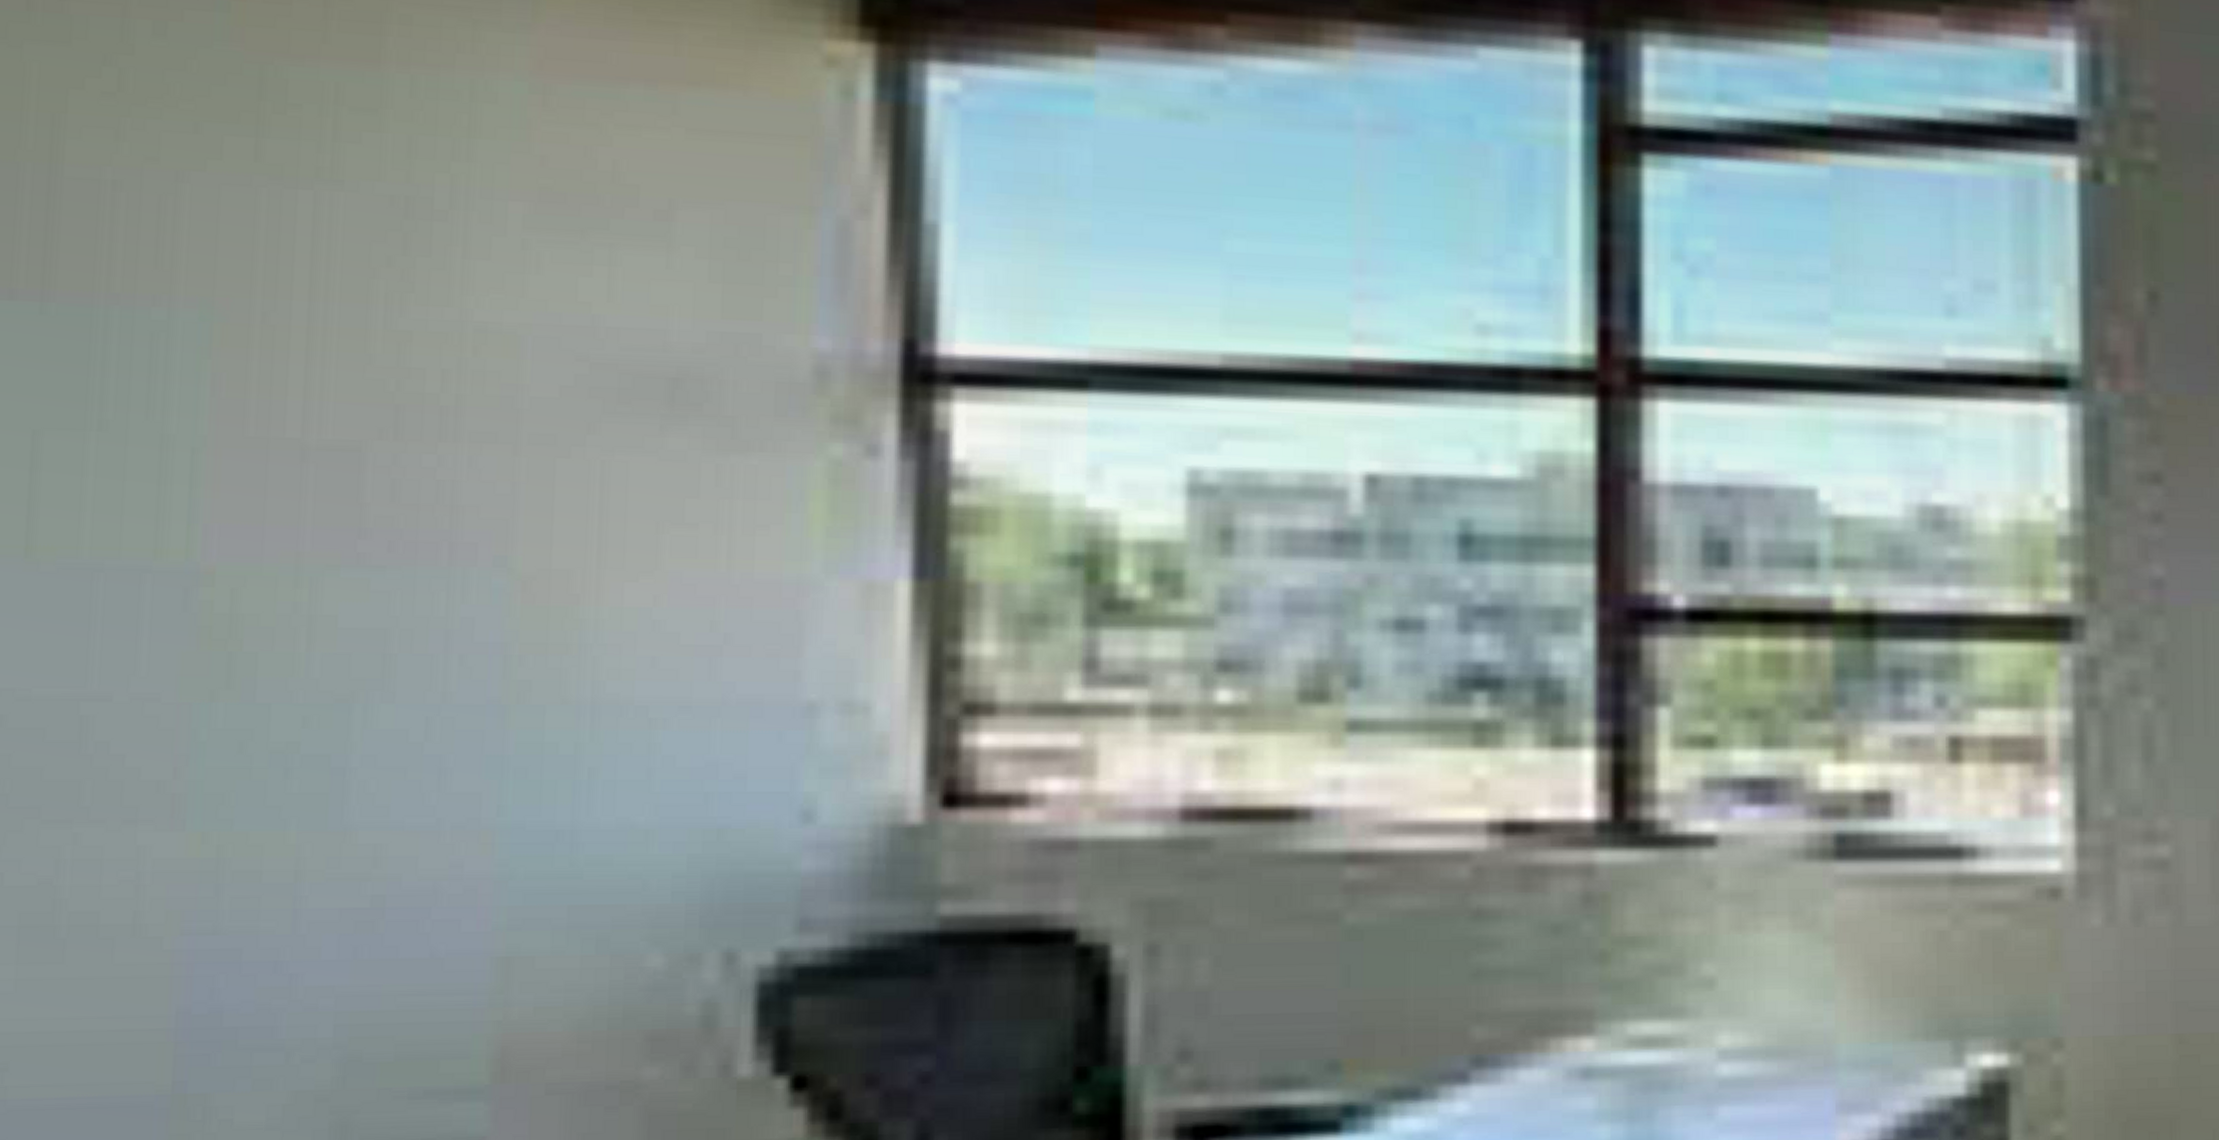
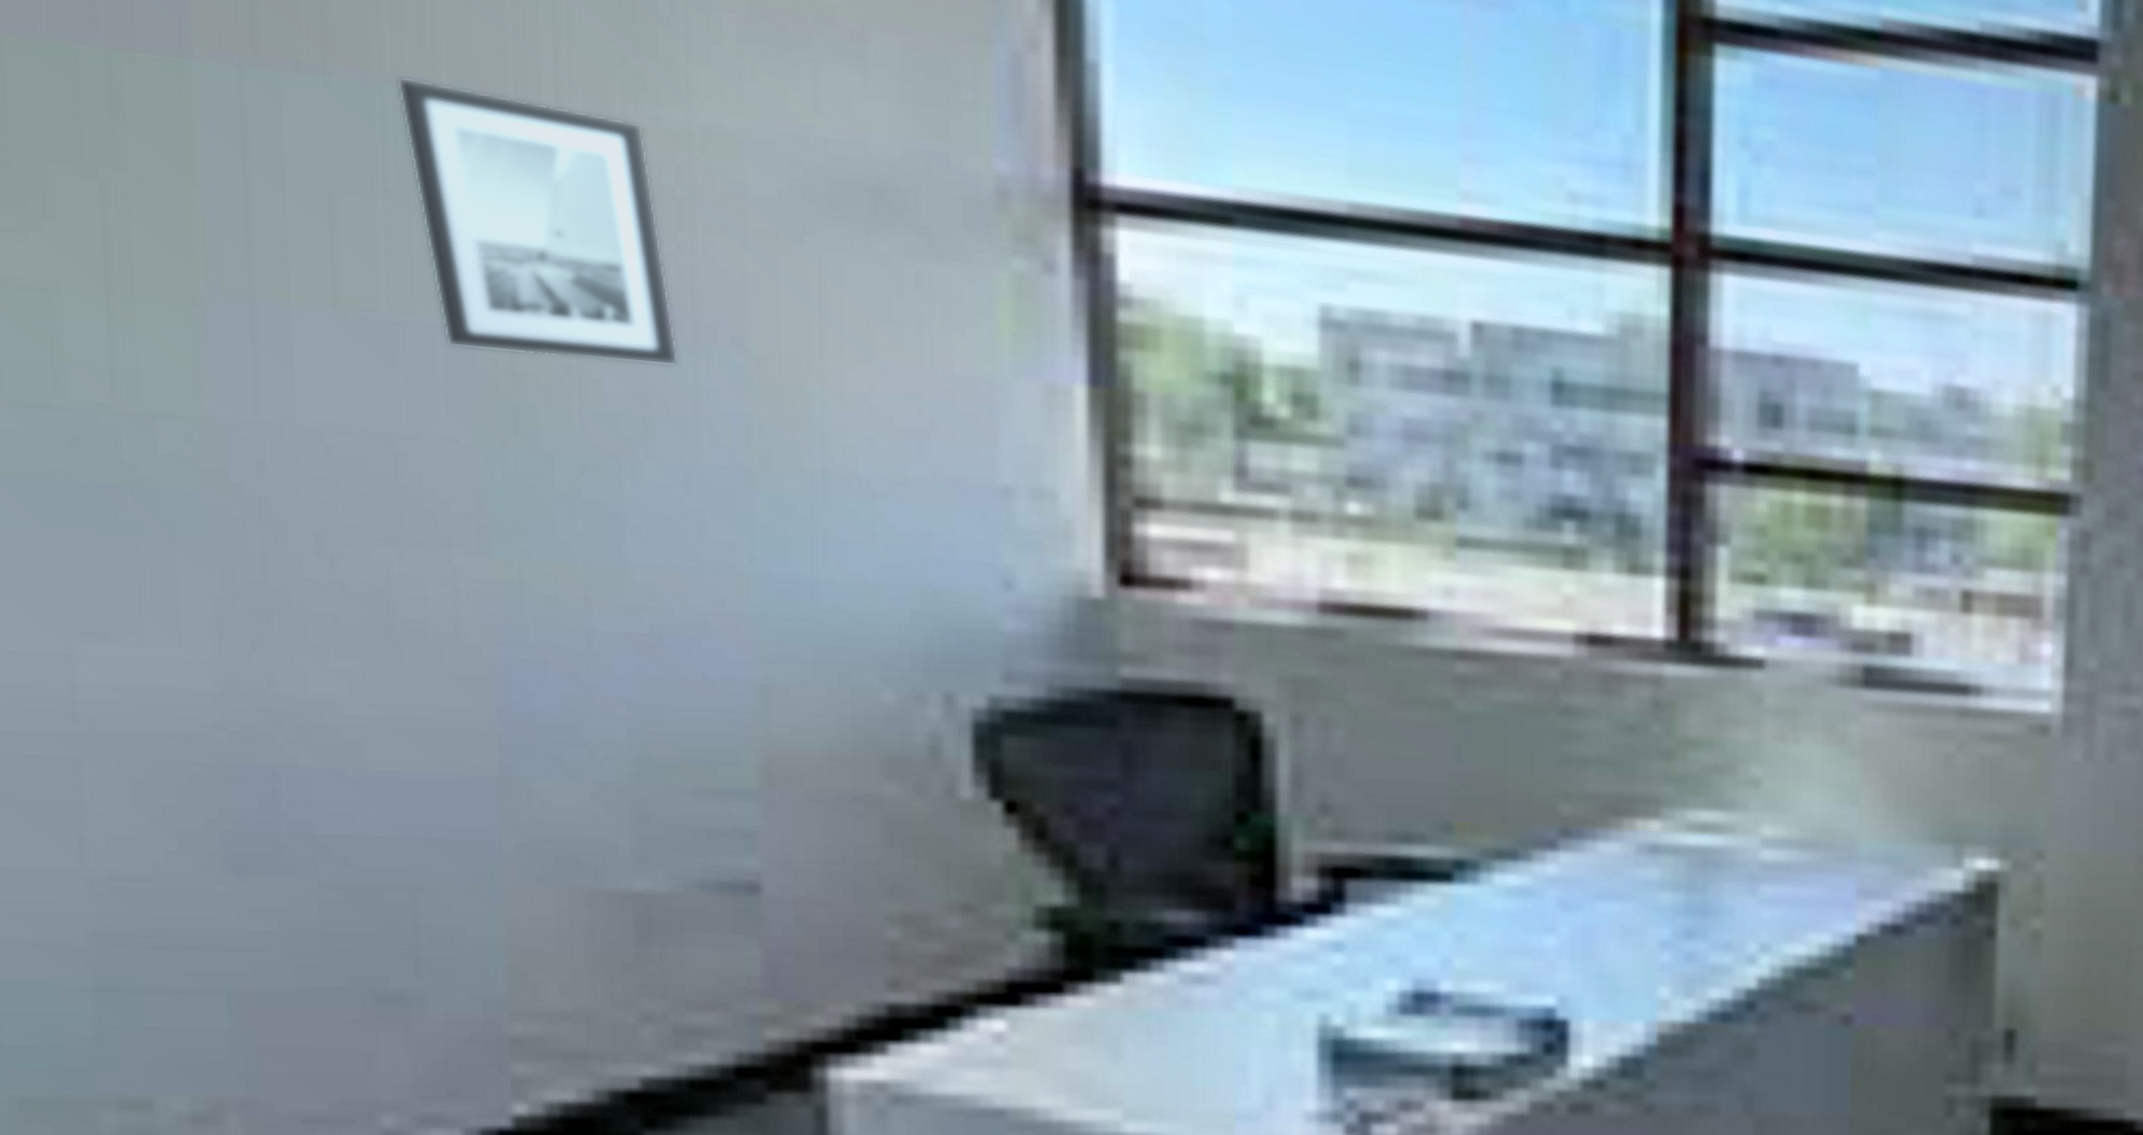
wall art: none [125,297,430,594] -> present [397,77,679,366]

